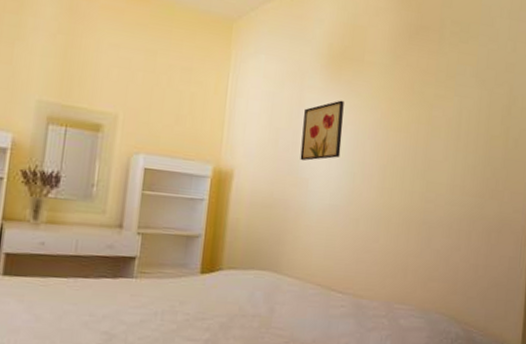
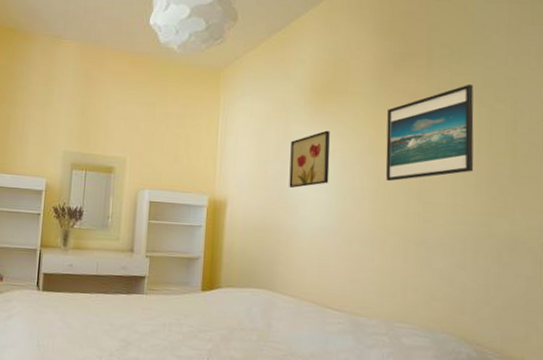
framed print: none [395,64,478,159] -> present [385,83,474,182]

